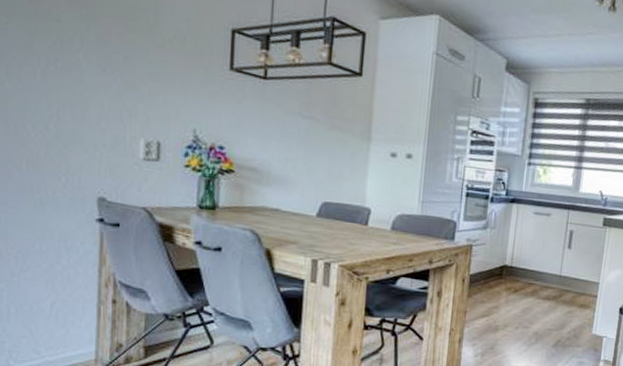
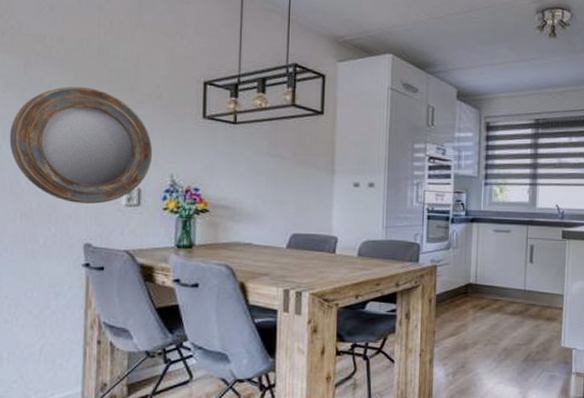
home mirror: none [13,22,174,156] -> present [9,86,153,204]

